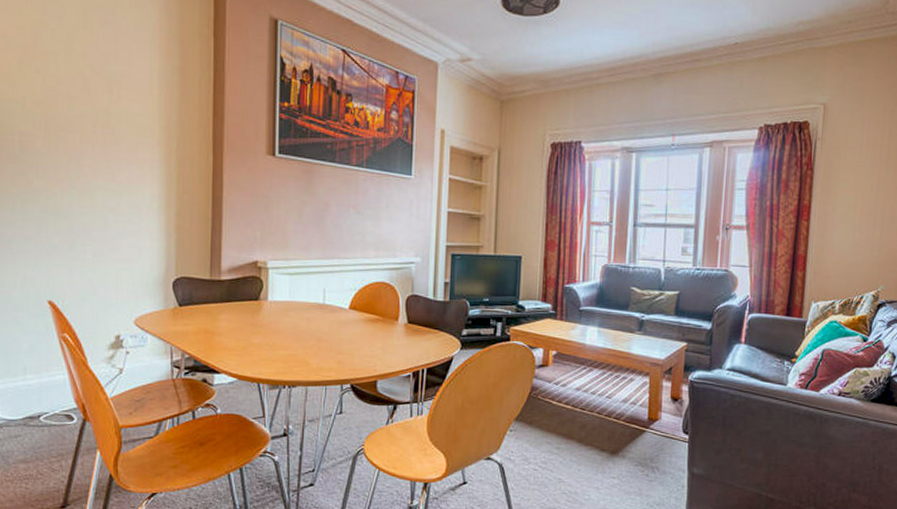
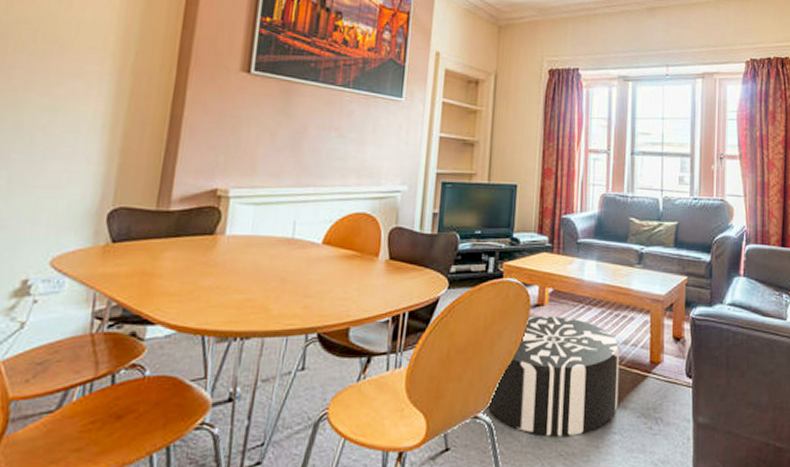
pouf: none [497,375,620,478] -> present [485,316,620,437]

